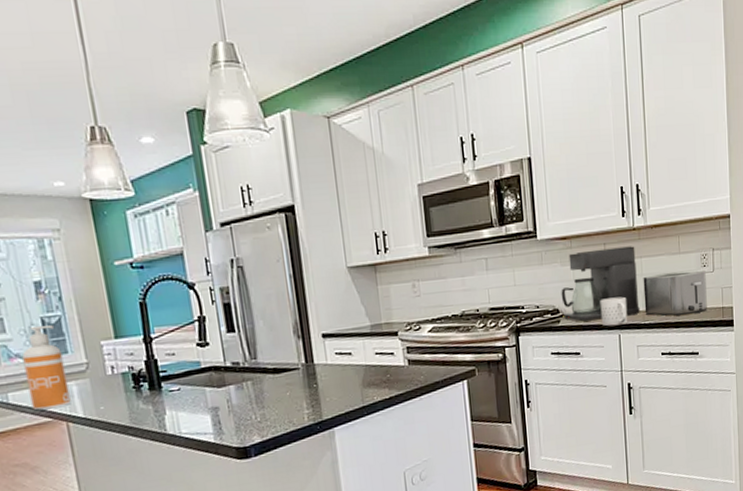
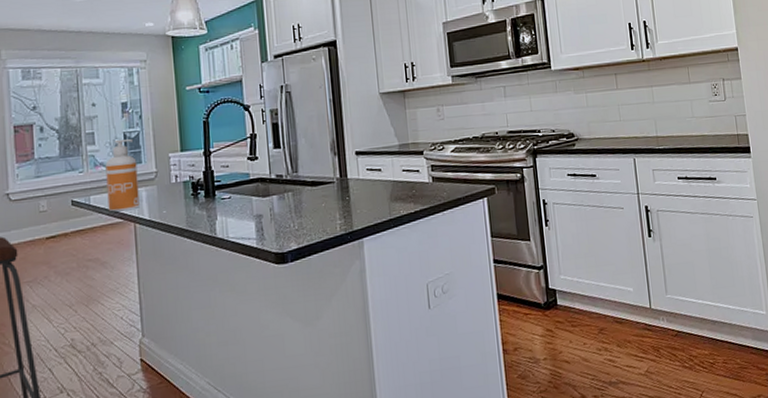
coffee maker: present [561,246,640,323] -> none [575,76,654,147]
mug: present [600,296,628,327] -> none [613,122,643,151]
toaster: present [643,271,707,317] -> none [655,99,722,143]

